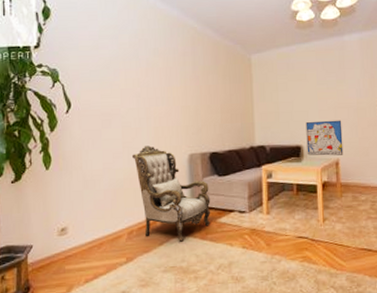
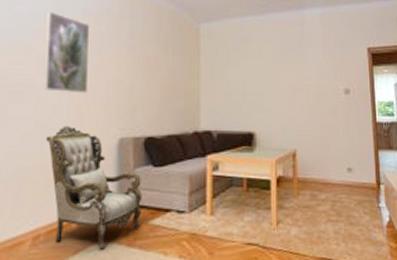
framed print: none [125,52,162,119] -> present [44,11,90,94]
wall art: present [305,120,344,156] -> none [259,104,302,146]

